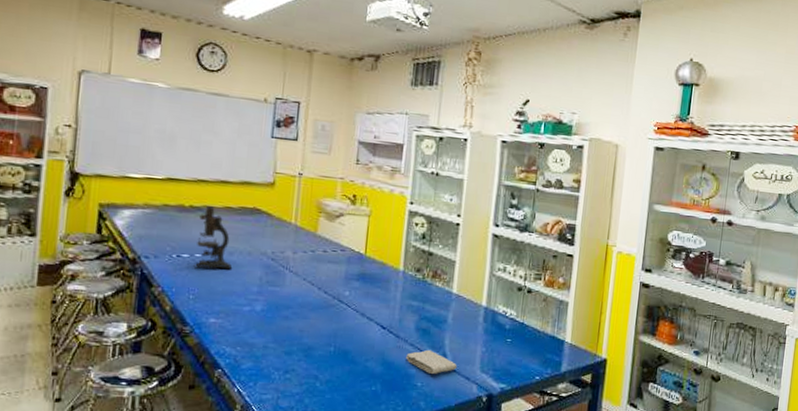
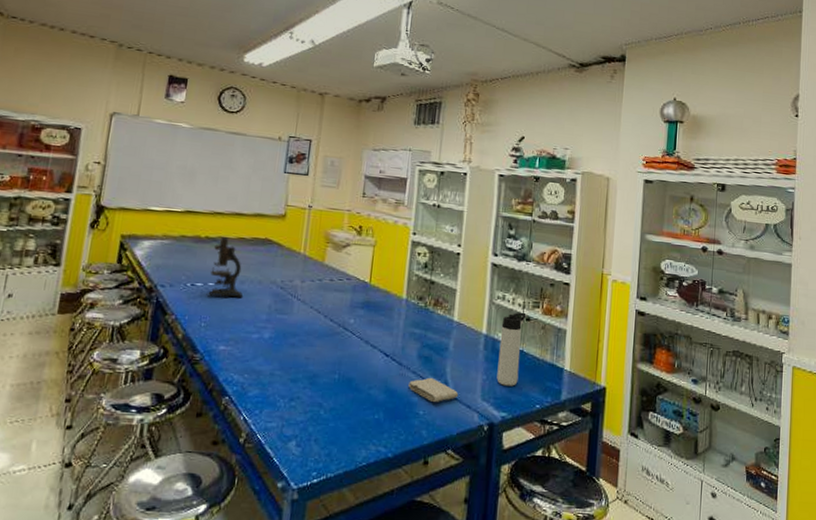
thermos bottle: none [496,284,528,358] -> present [496,312,526,386]

